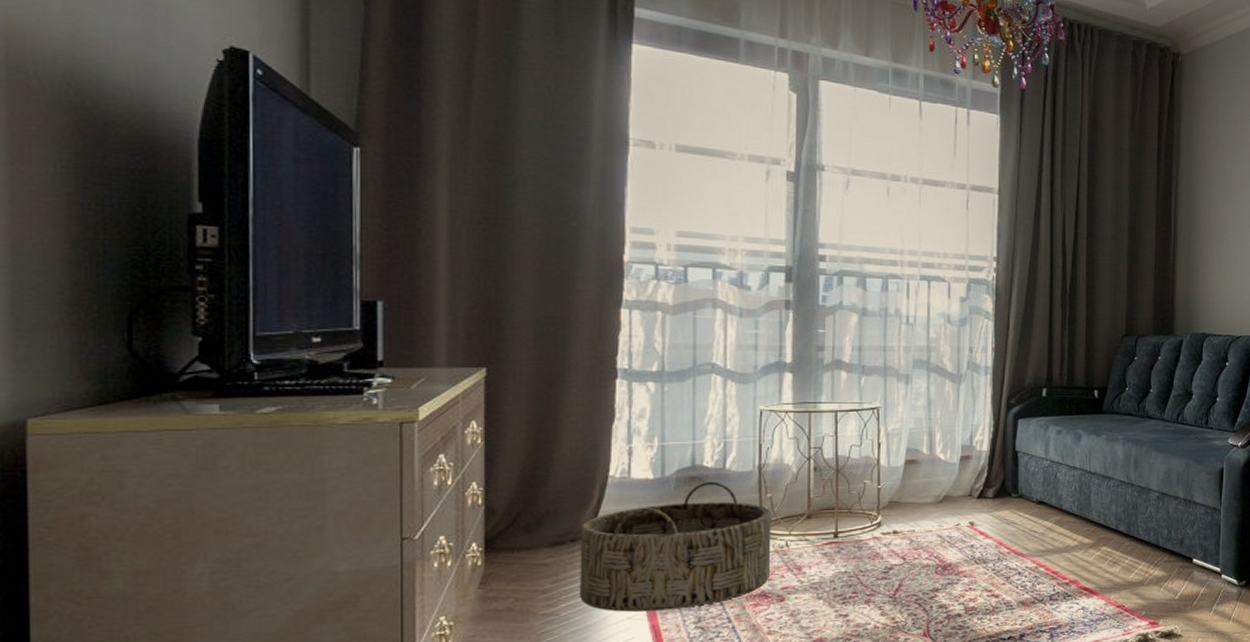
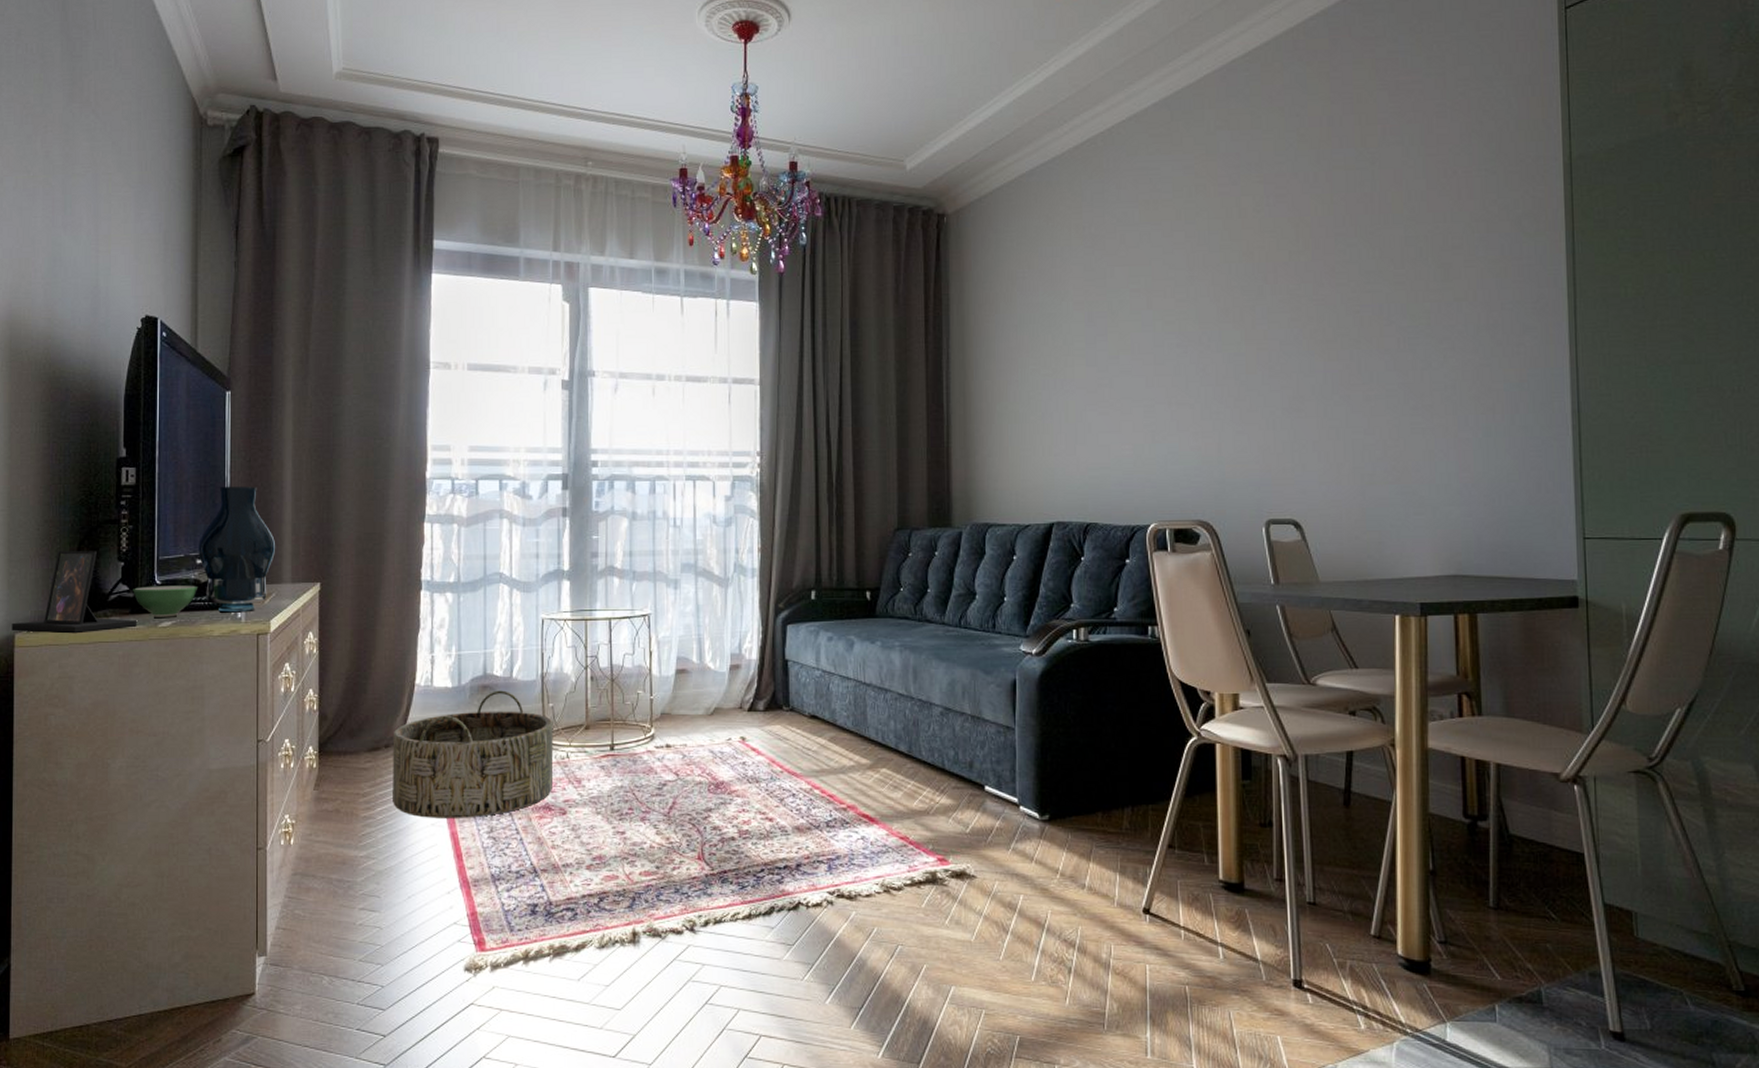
photo frame: none [21,319,223,420] -> present [12,550,136,634]
bowl: none [216,365,315,404] -> present [133,585,198,619]
vase: none [315,255,426,399] -> present [198,486,276,613]

